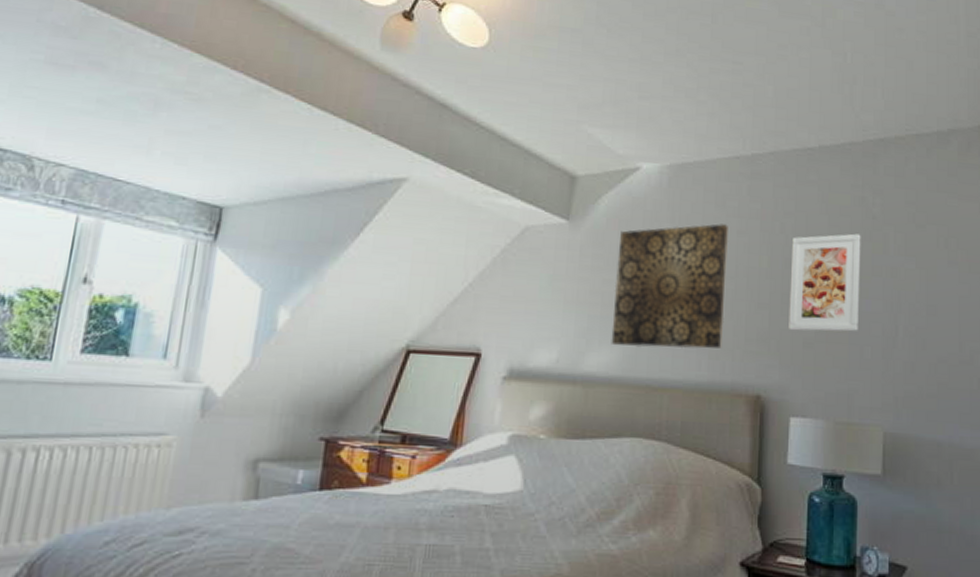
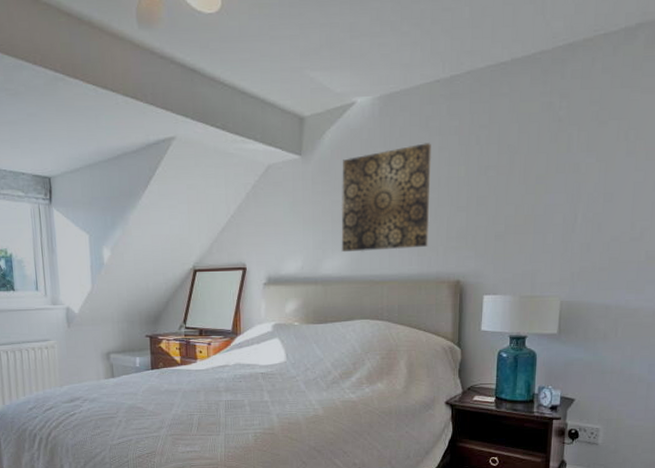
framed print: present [789,233,861,332] -> none [483,137,547,227]

